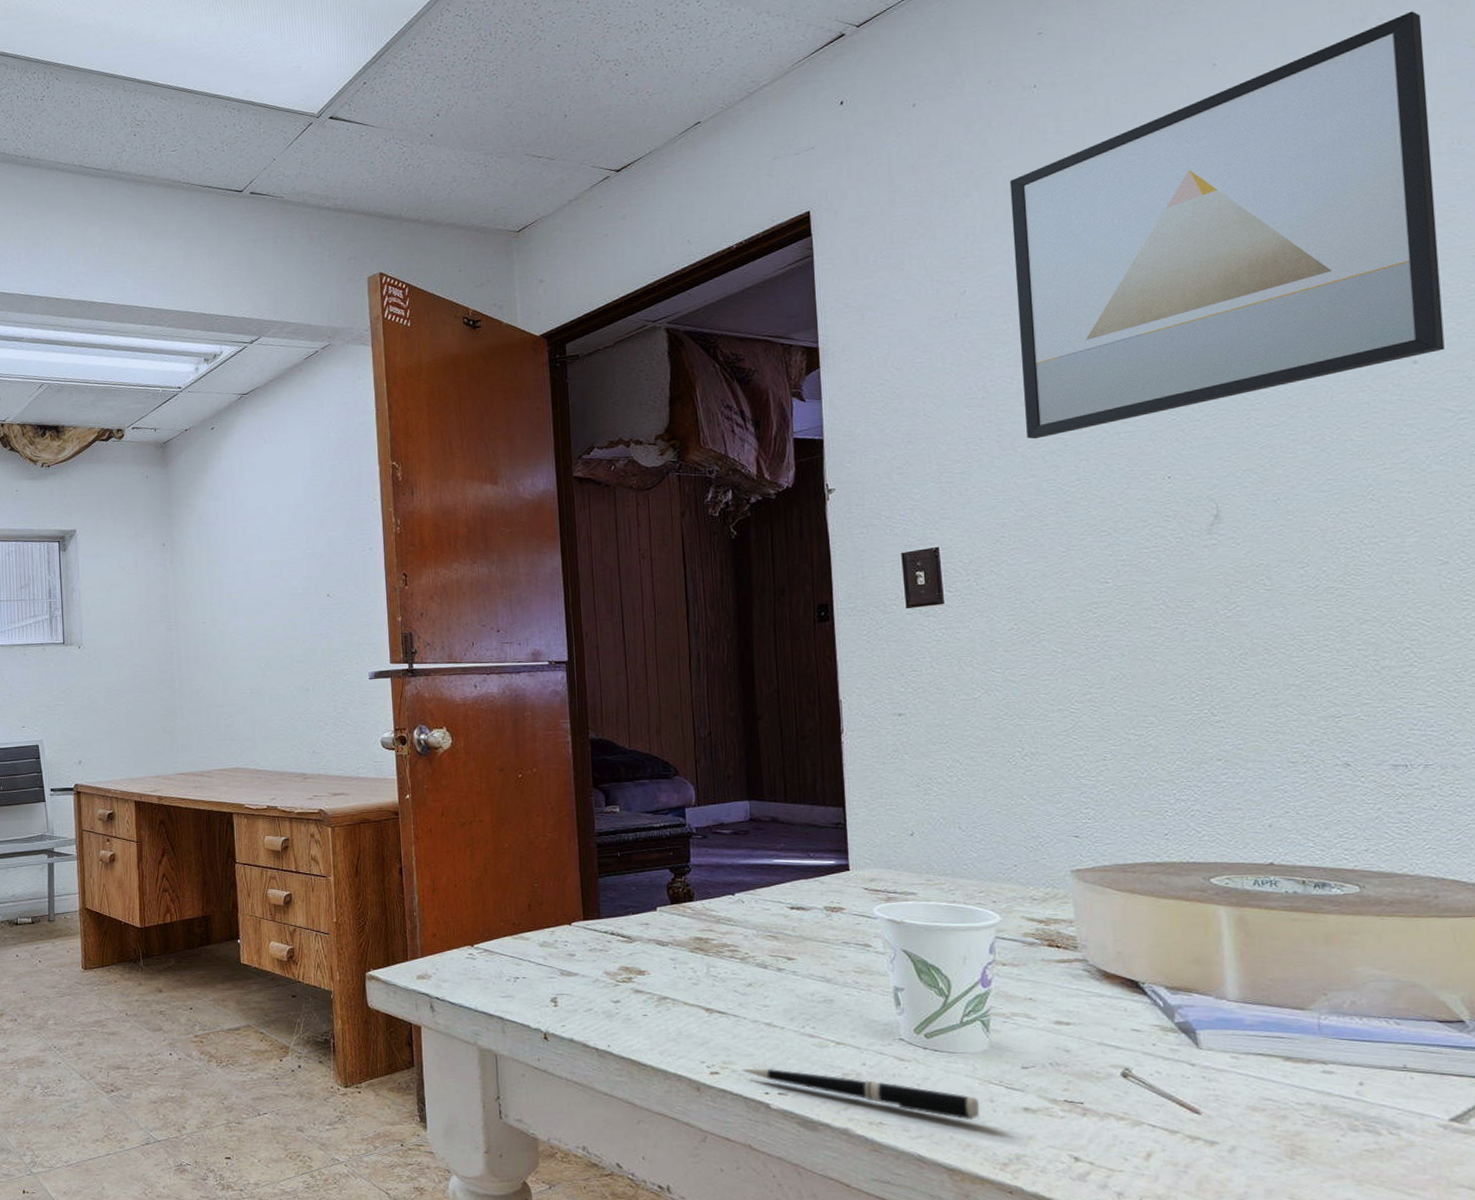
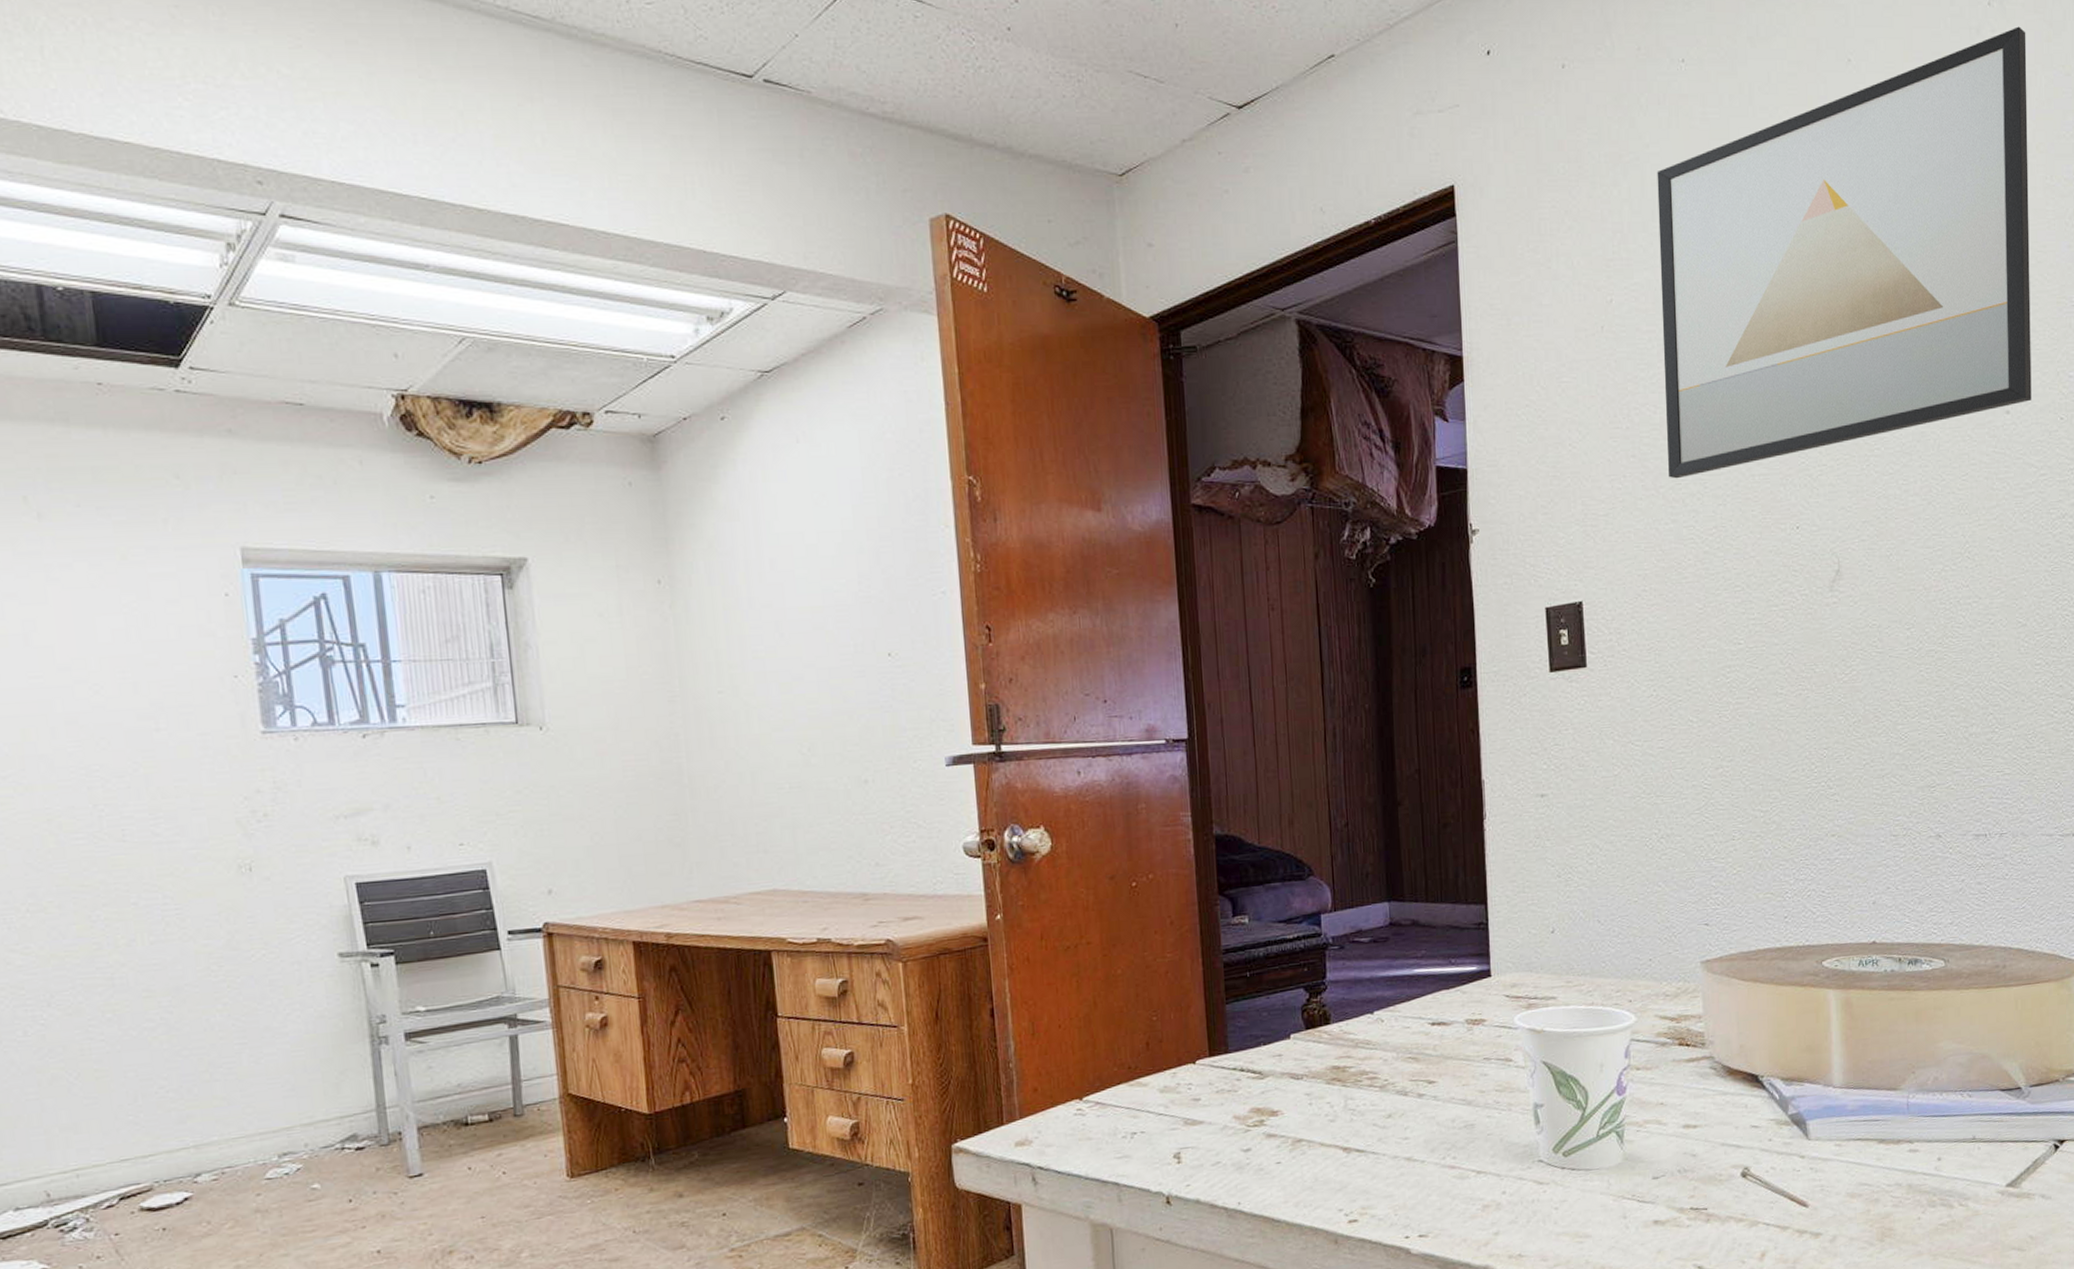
pen: present [741,1068,980,1121] -> none [1380,1208,1614,1241]

